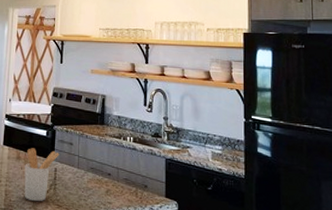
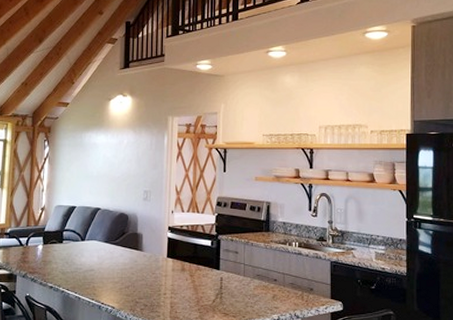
utensil holder: present [24,148,59,201] -> none [190,259,225,311]

